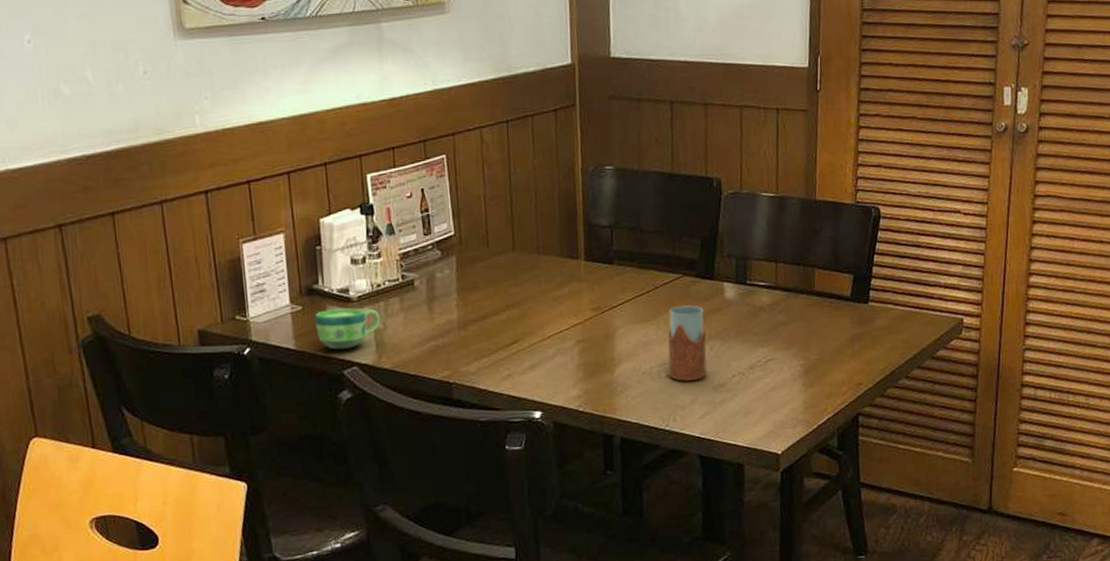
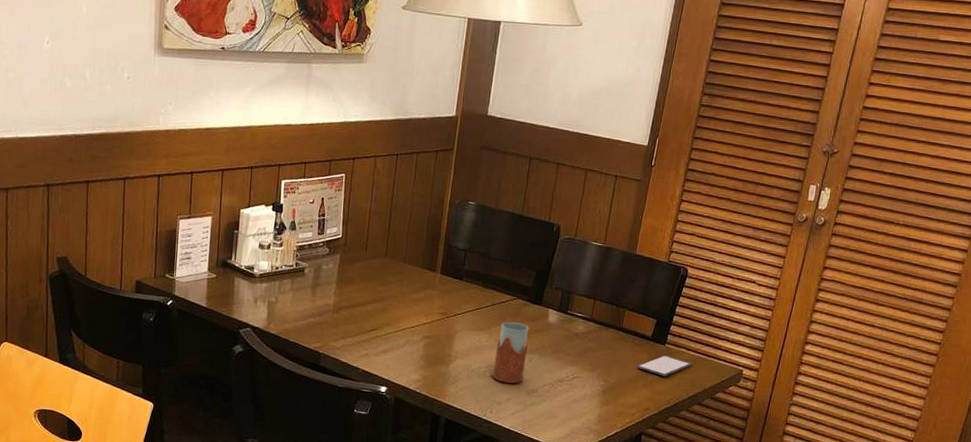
cup: present [315,308,381,350] -> none [224,280,275,313]
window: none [839,315,904,342] -> present [636,354,693,377]

